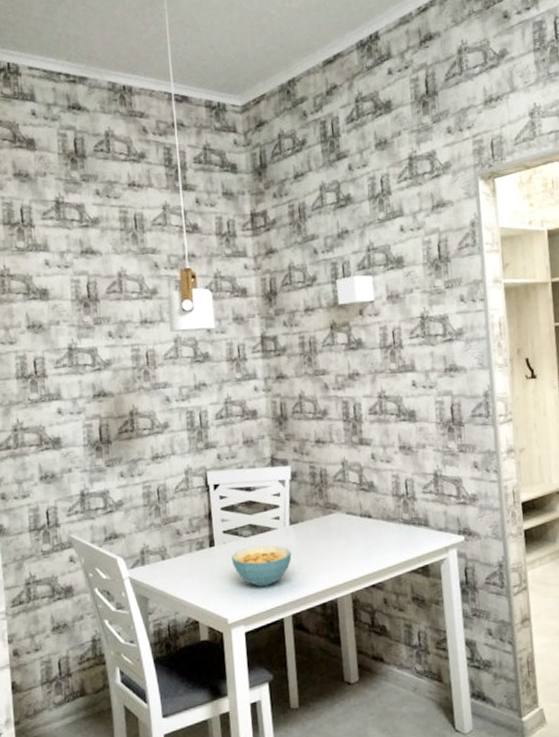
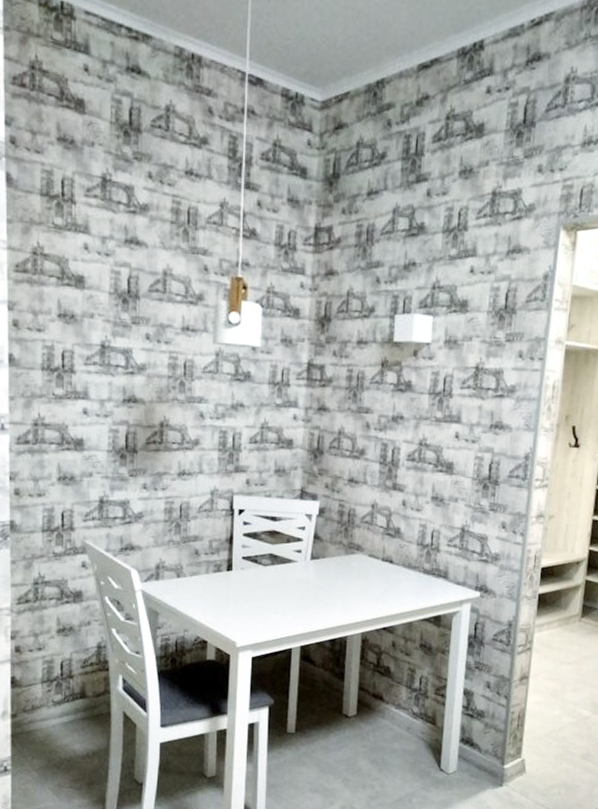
cereal bowl: present [230,545,292,587] -> none [247,576,309,616]

